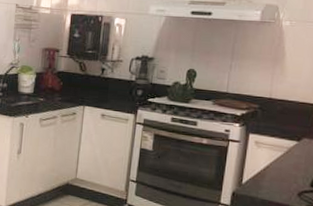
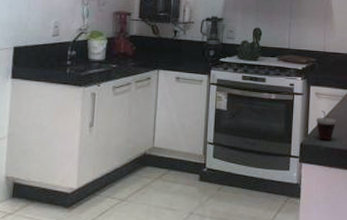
cup: none [253,160,278,193] -> present [316,110,336,140]

